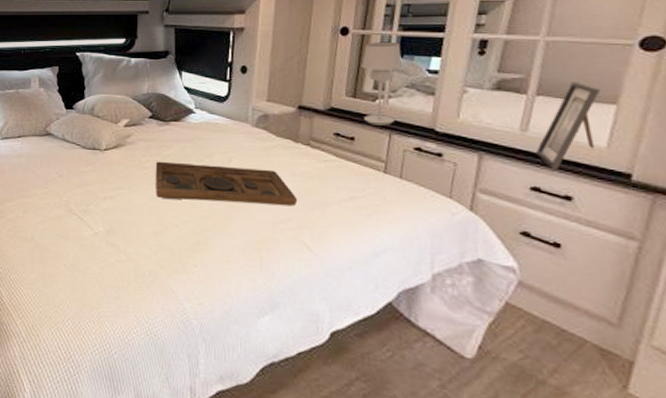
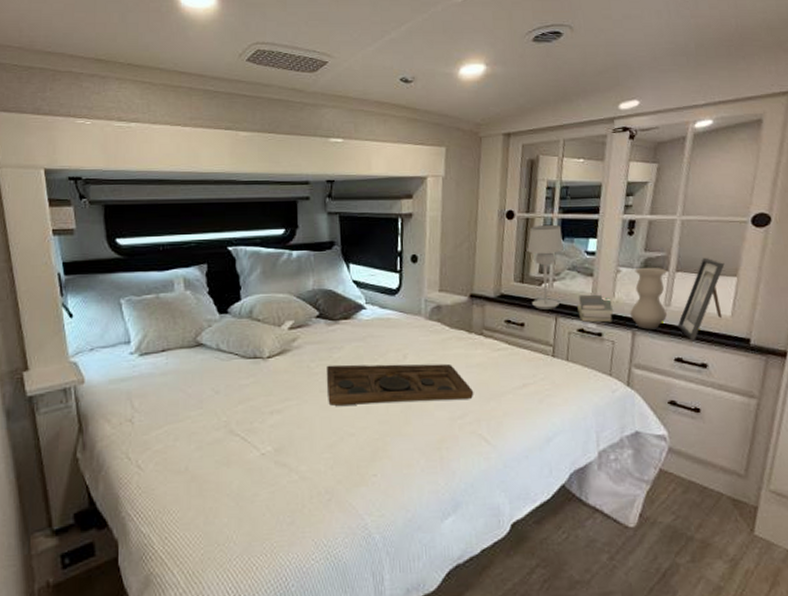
books: none [415,113,456,144] -> present [577,294,613,323]
vase: none [477,88,524,154] -> present [630,267,667,330]

